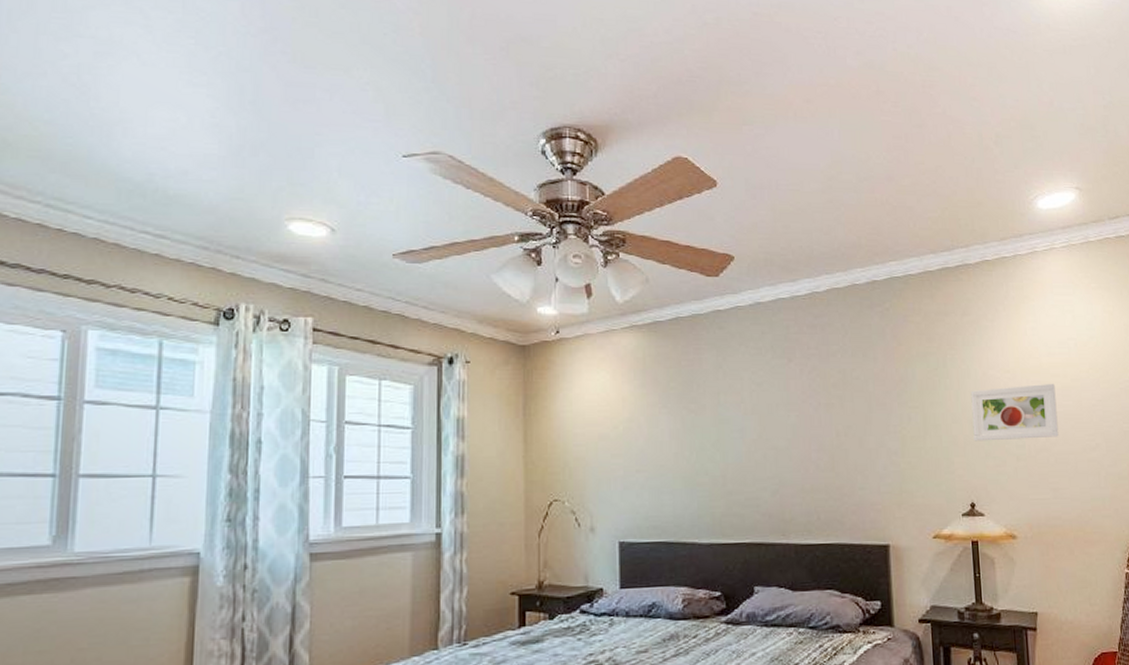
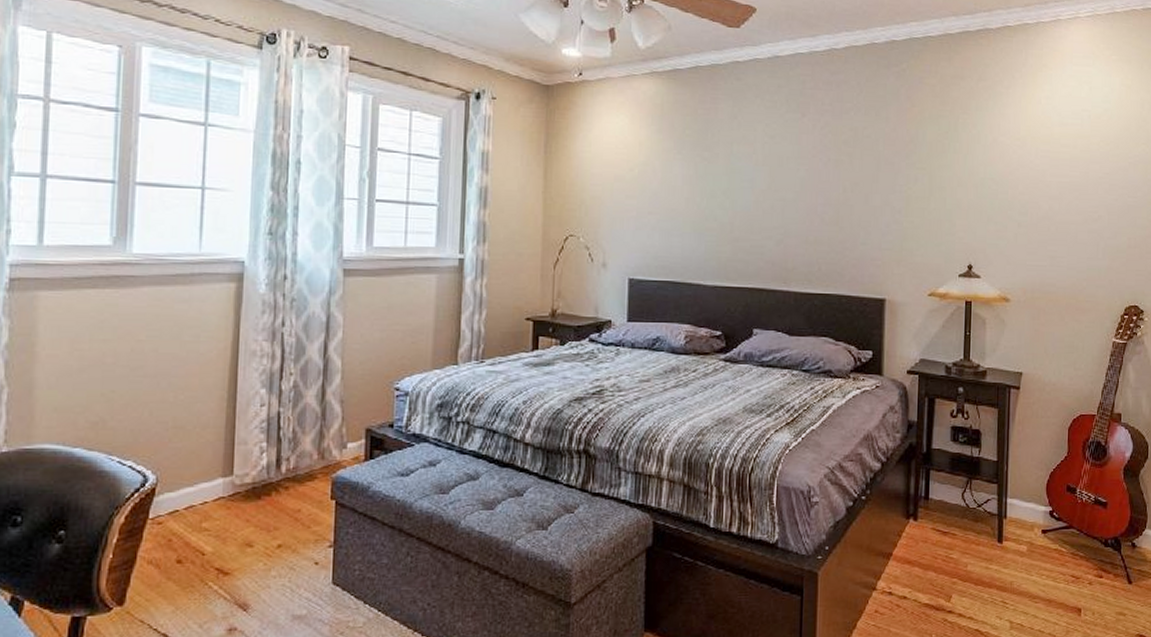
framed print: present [970,384,1059,442] -> none [977,153,1064,207]

